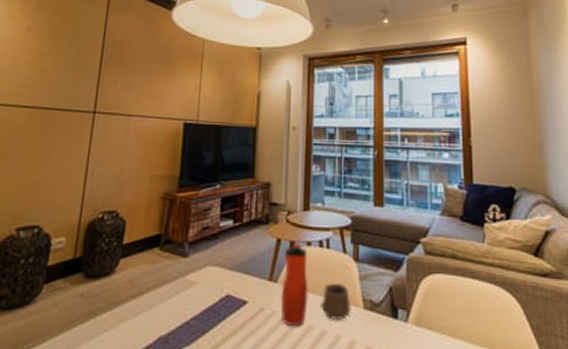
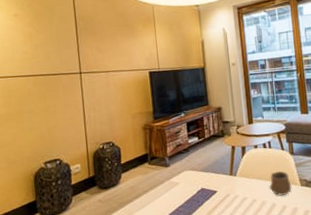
water bottle: present [280,242,309,326] -> none [239,147,260,203]

